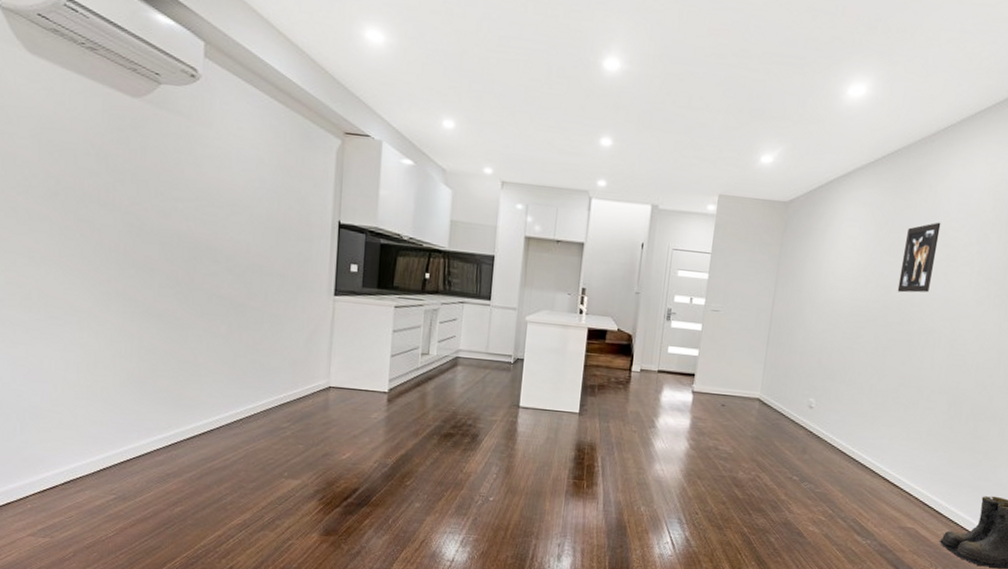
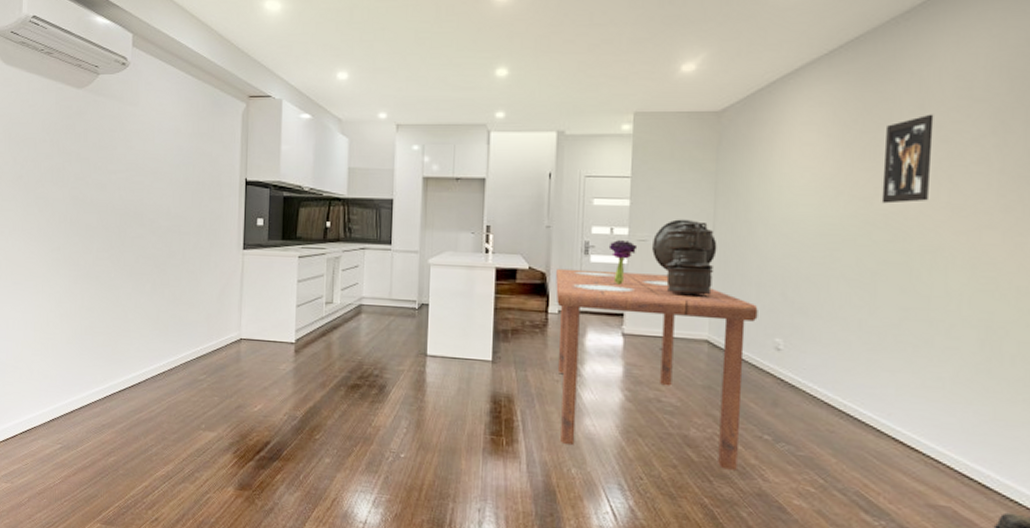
table: none [633,331,800,505] -> present [556,268,758,470]
bouquet: none [687,308,711,349] -> present [608,239,638,285]
lantern: none [722,294,775,361] -> present [651,219,717,296]

